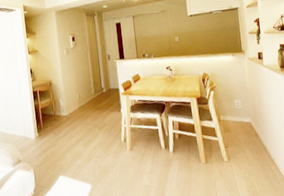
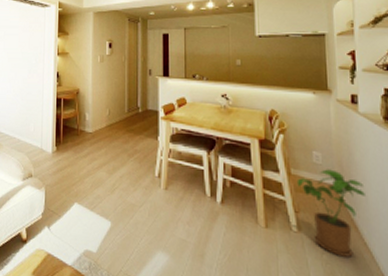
house plant: none [225,111,271,173] -> present [296,169,365,257]

